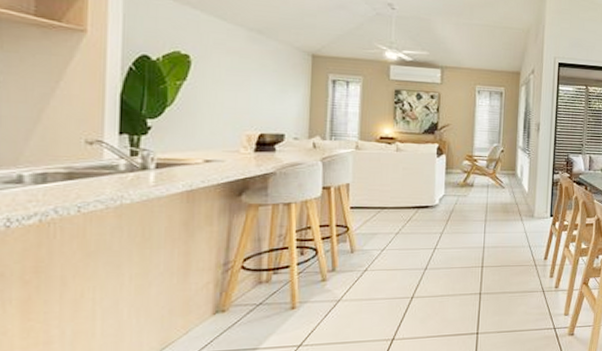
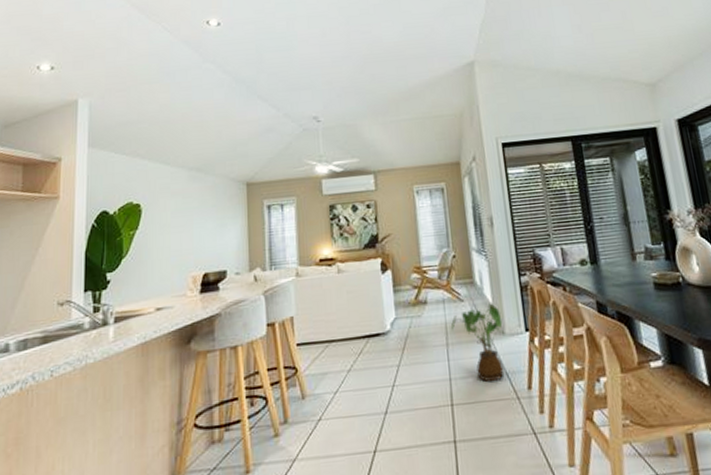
house plant: none [491,192,534,252] -> present [451,303,504,382]

